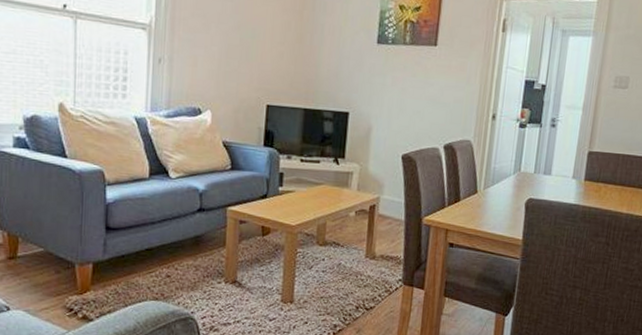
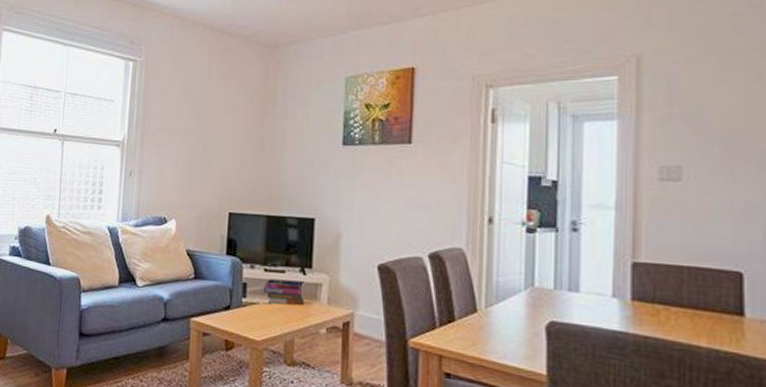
books: none [299,168,338,193] -> present [263,278,305,306]

